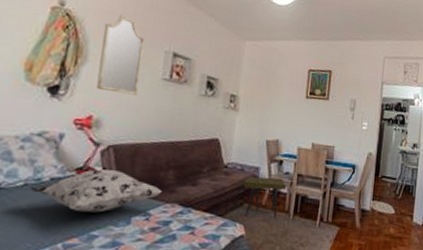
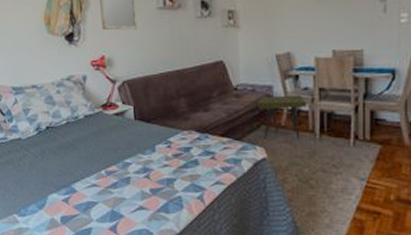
decorative pillow: present [29,169,163,213] -> none [71,104,178,143]

